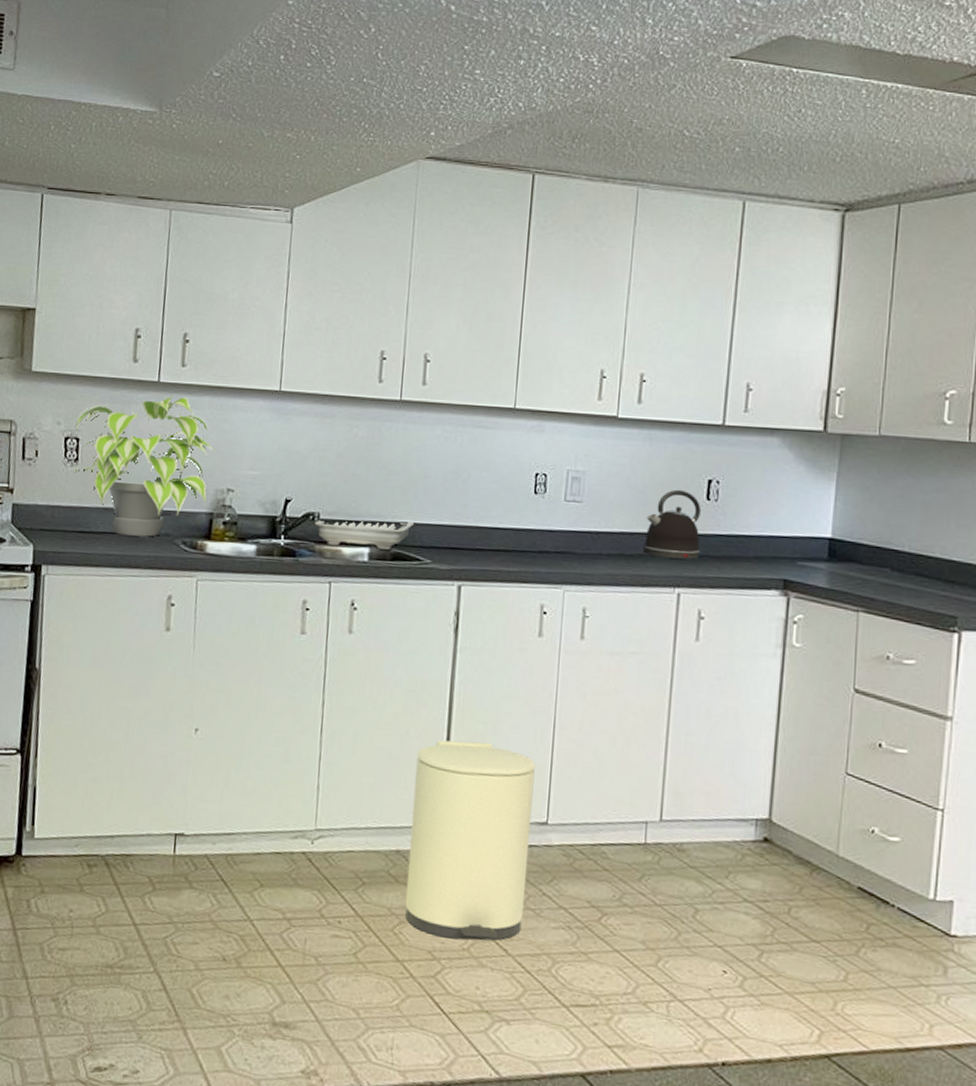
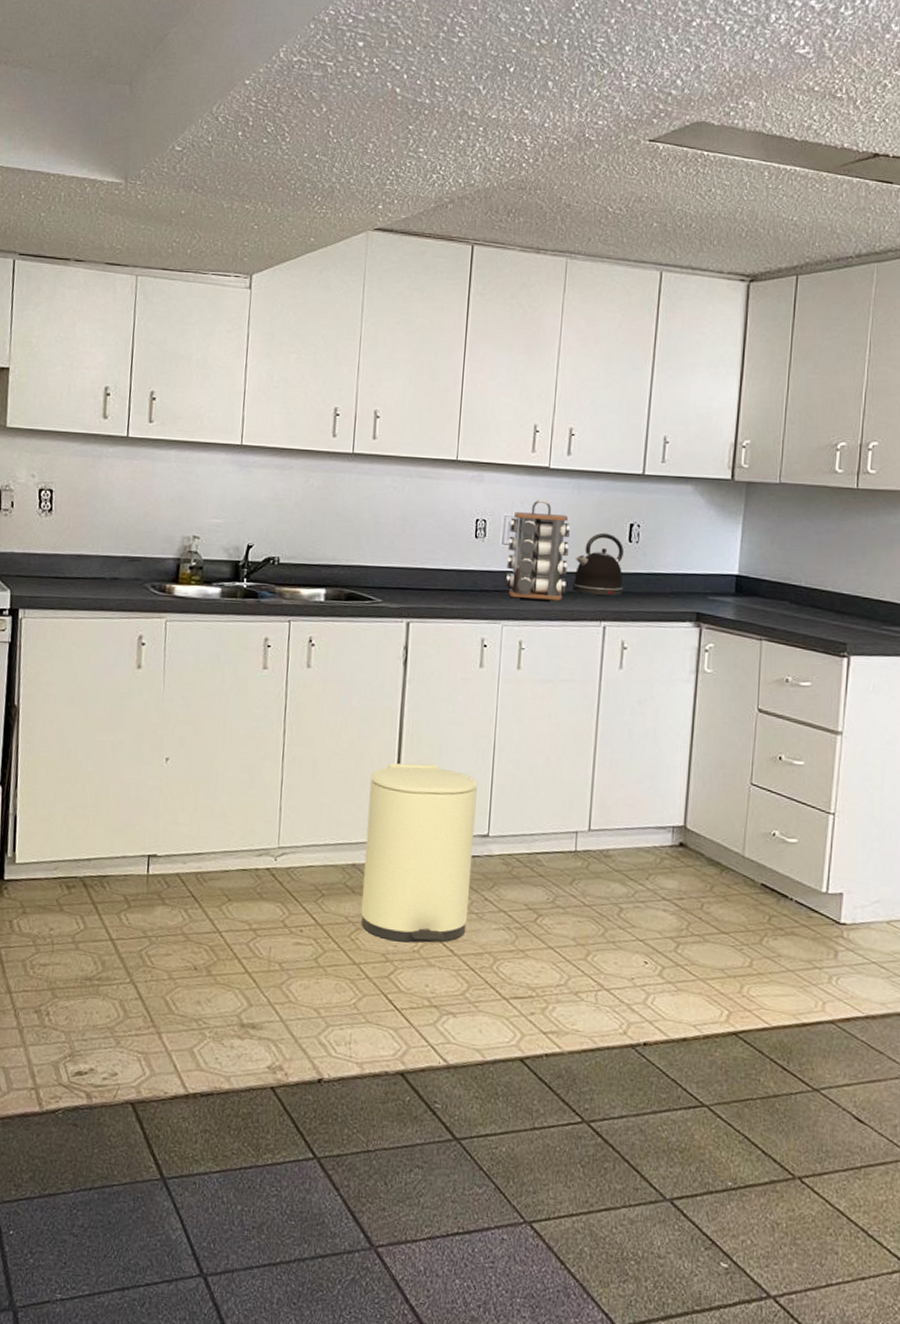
plant: present [73,395,215,537] -> none [47,449,182,582]
dish rack: present [314,519,415,550] -> none [274,562,367,591]
spice rack: none [568,451,640,565] -> present [506,499,570,602]

